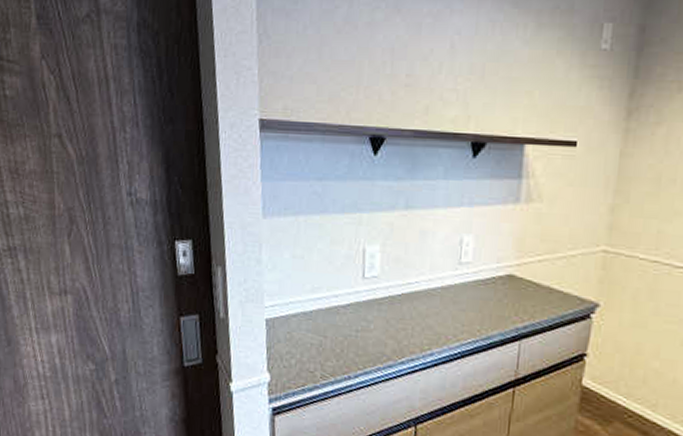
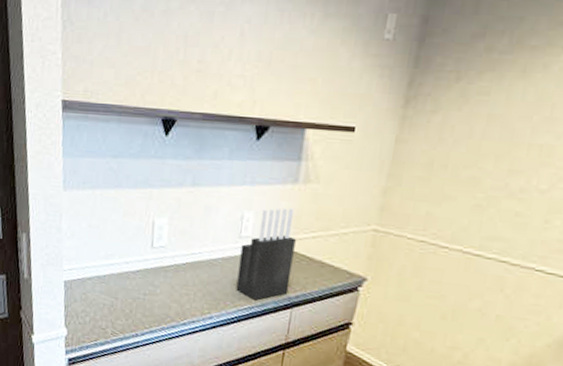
knife block: none [458,230,521,333] -> present [236,208,296,301]

